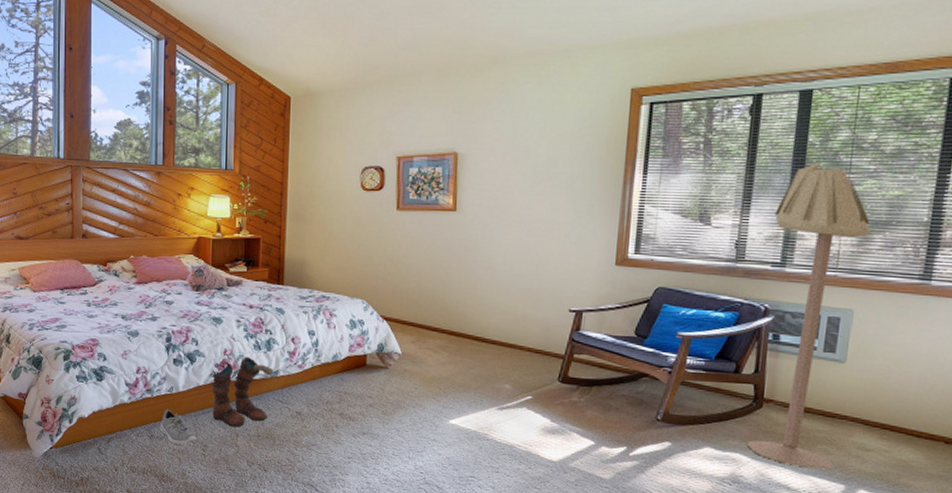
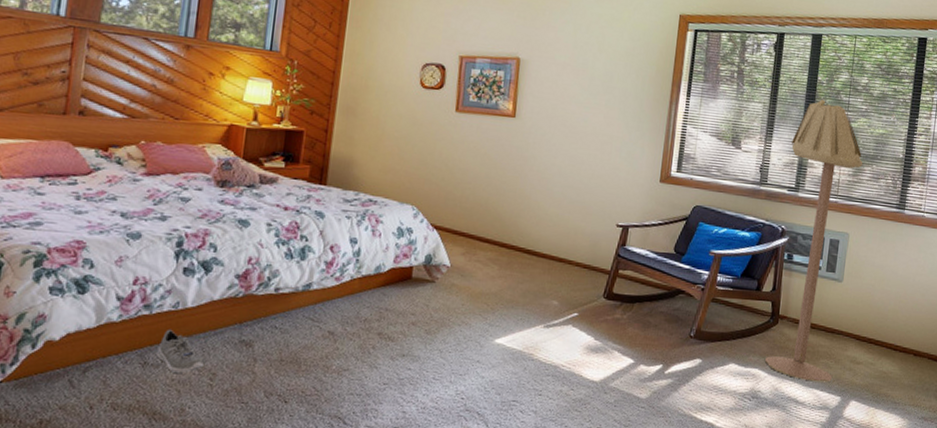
boots: present [210,356,274,427] -> none [226,266,307,351]

